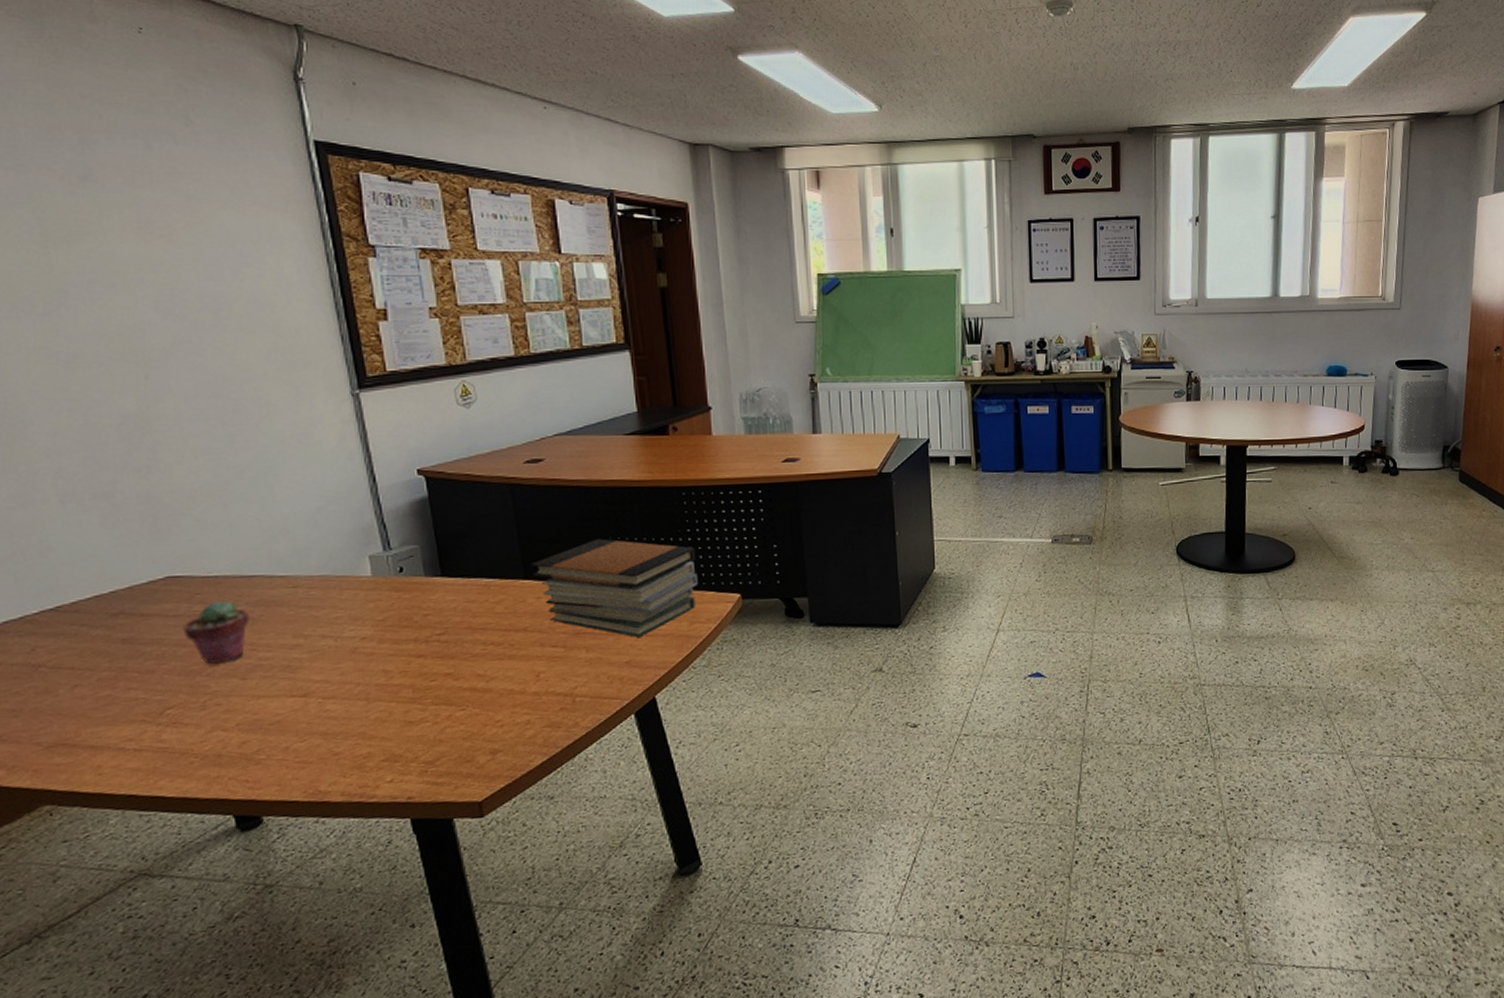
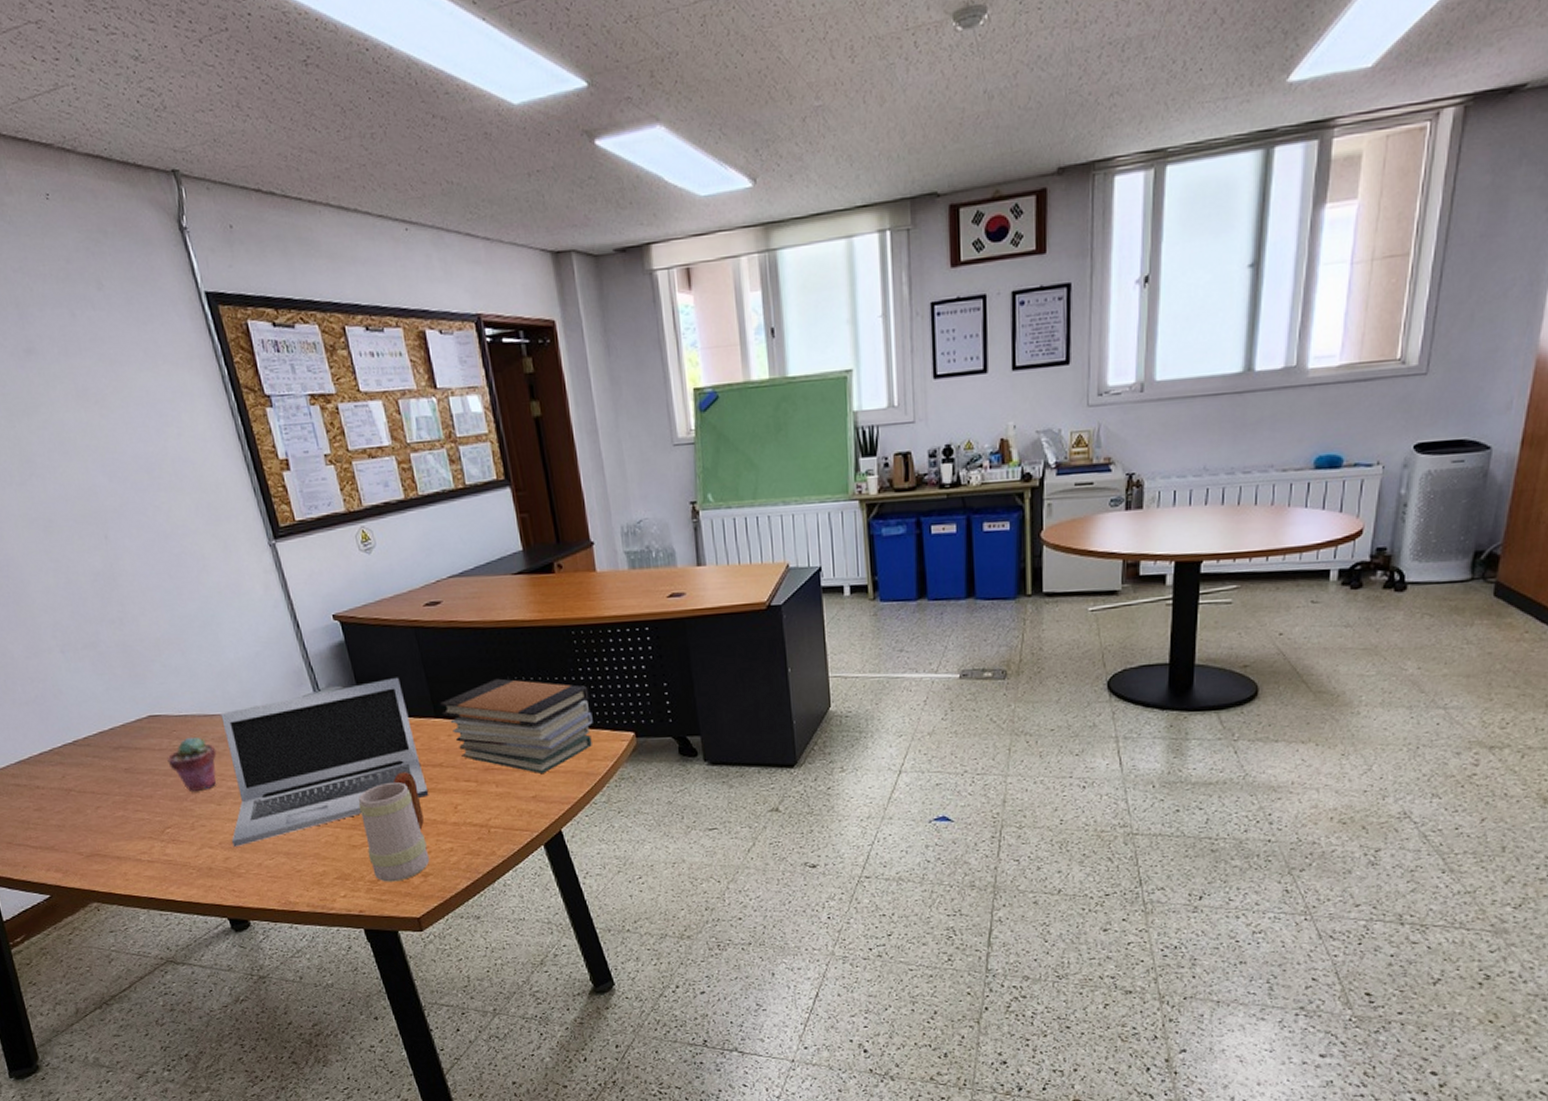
laptop: none [254,536,508,728] -> present [221,677,429,847]
mug: none [422,637,501,763] -> present [358,772,430,882]

